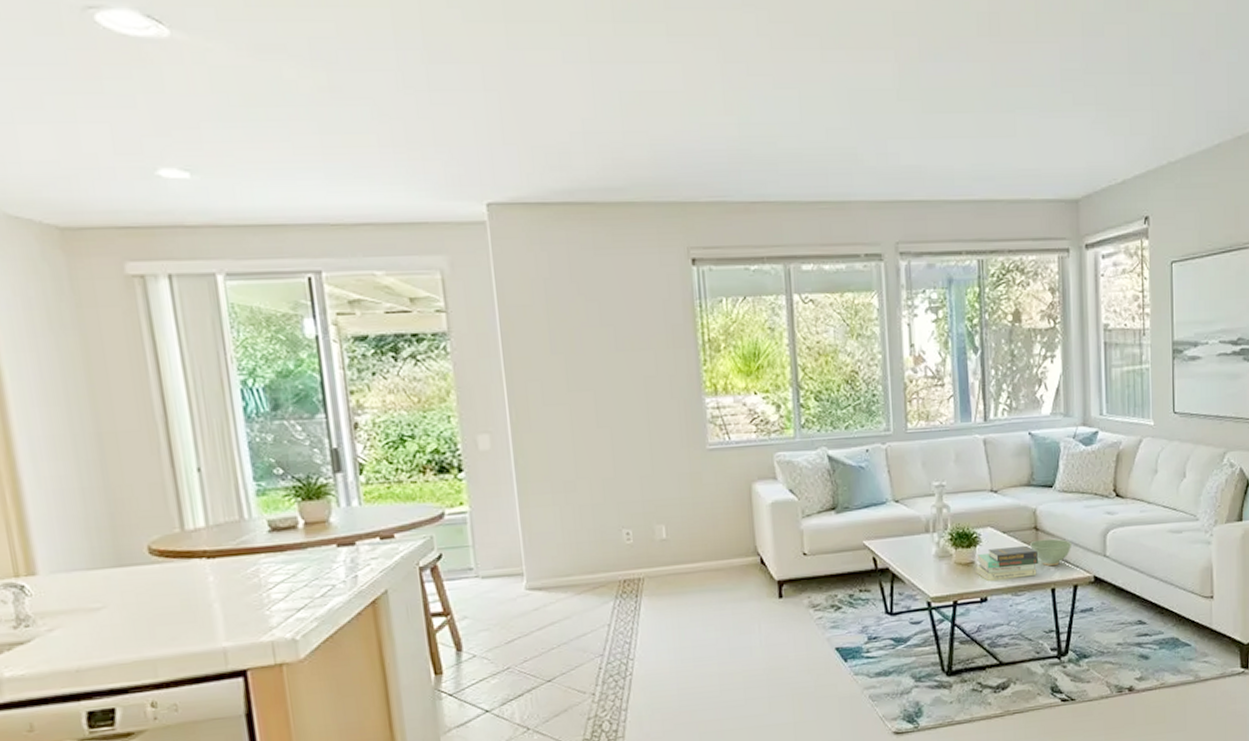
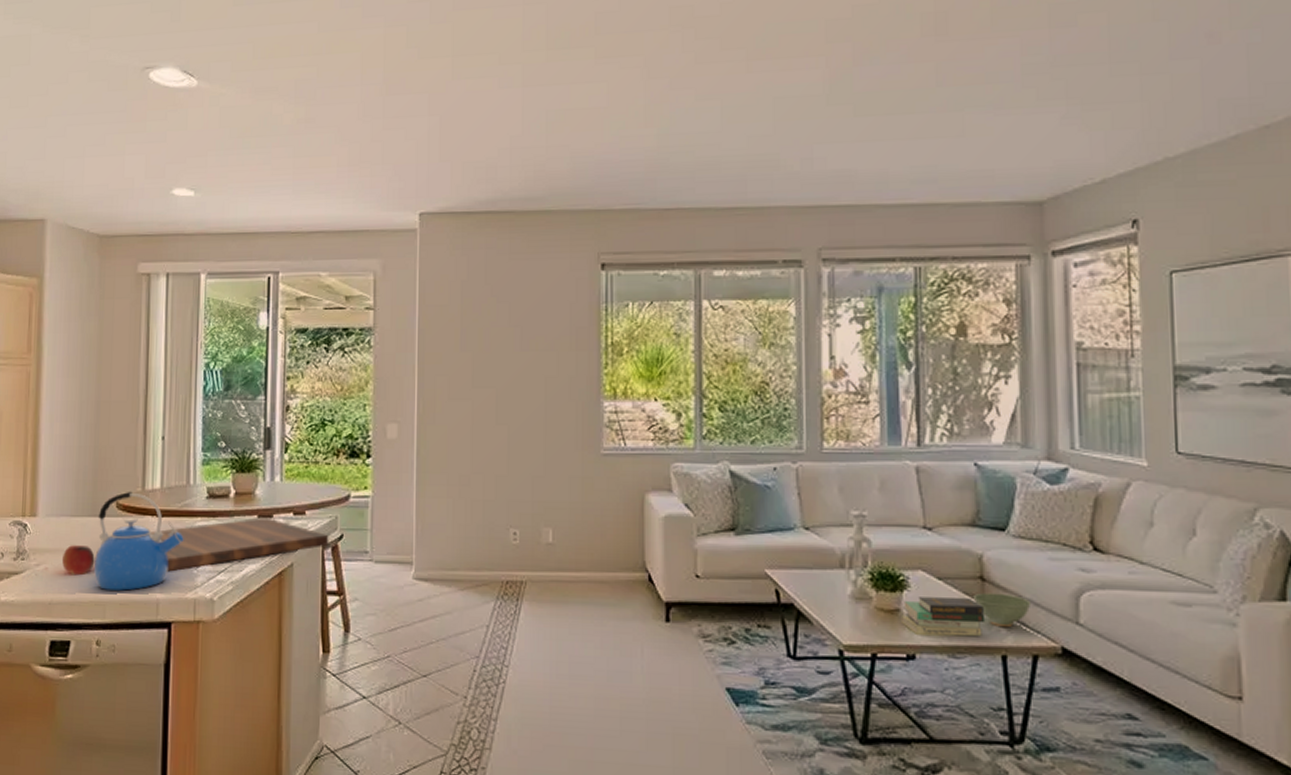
fruit: none [83,600,132,636] -> present [61,545,95,576]
kettle: none [125,533,247,647] -> present [93,491,184,591]
cutting board: none [201,545,427,617] -> present [151,517,329,572]

